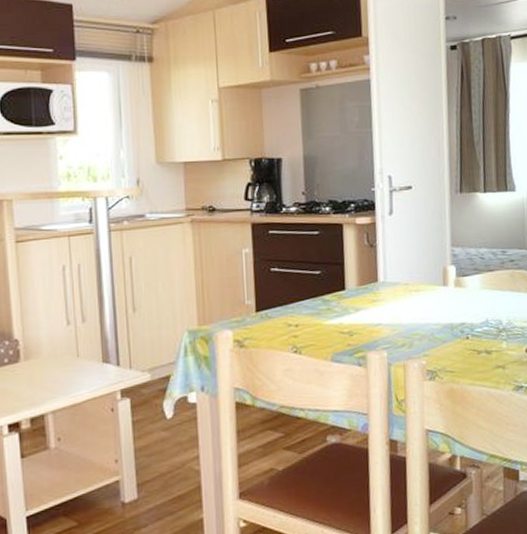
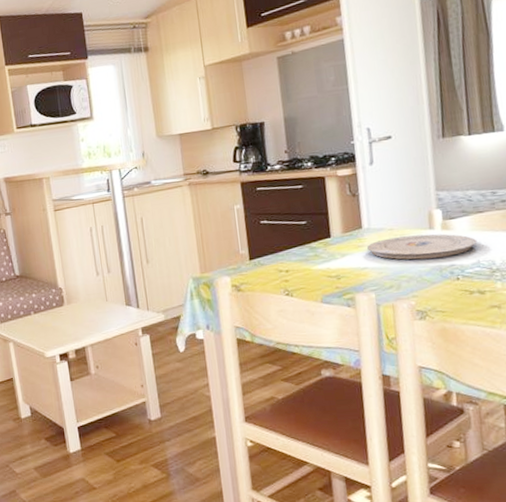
plate: none [382,290,487,317] -> present [367,234,477,260]

